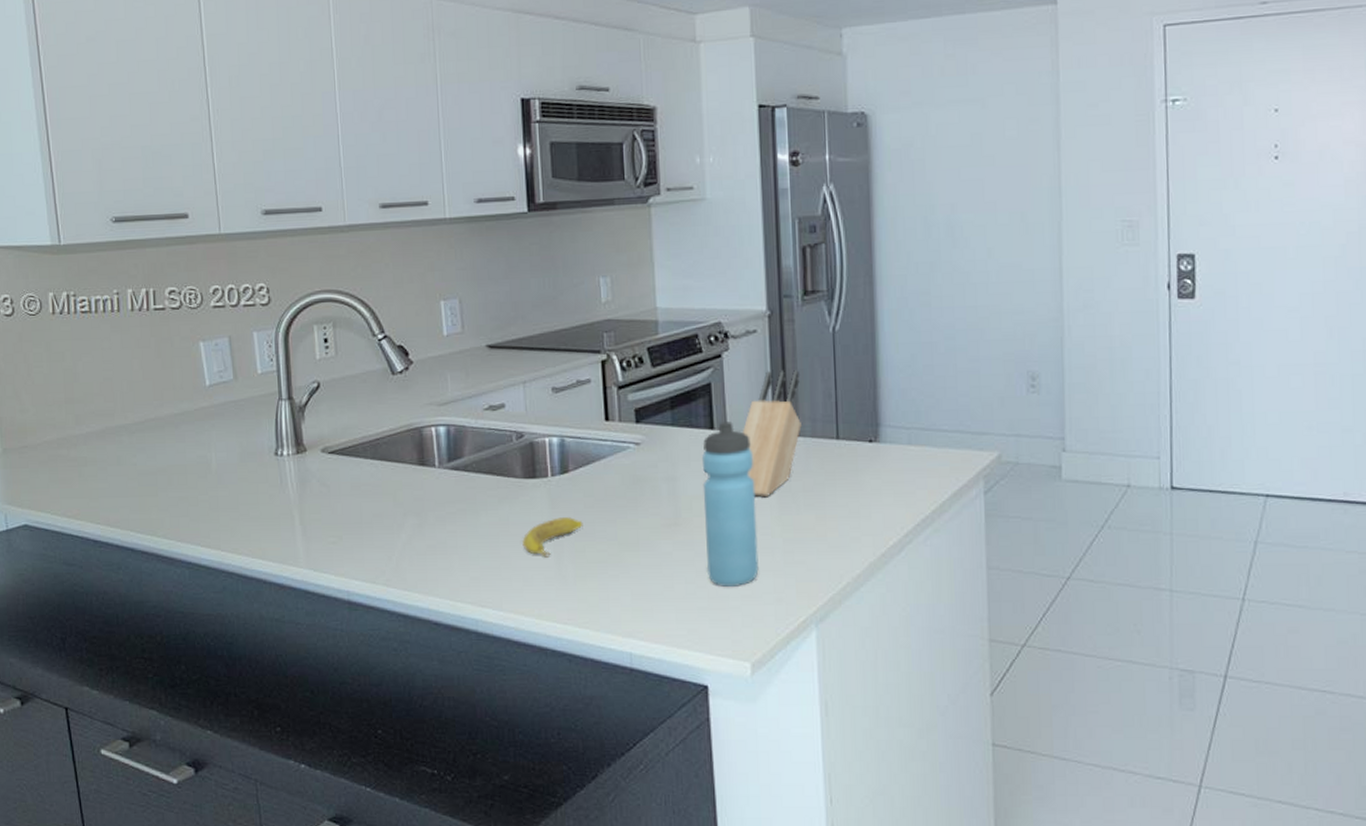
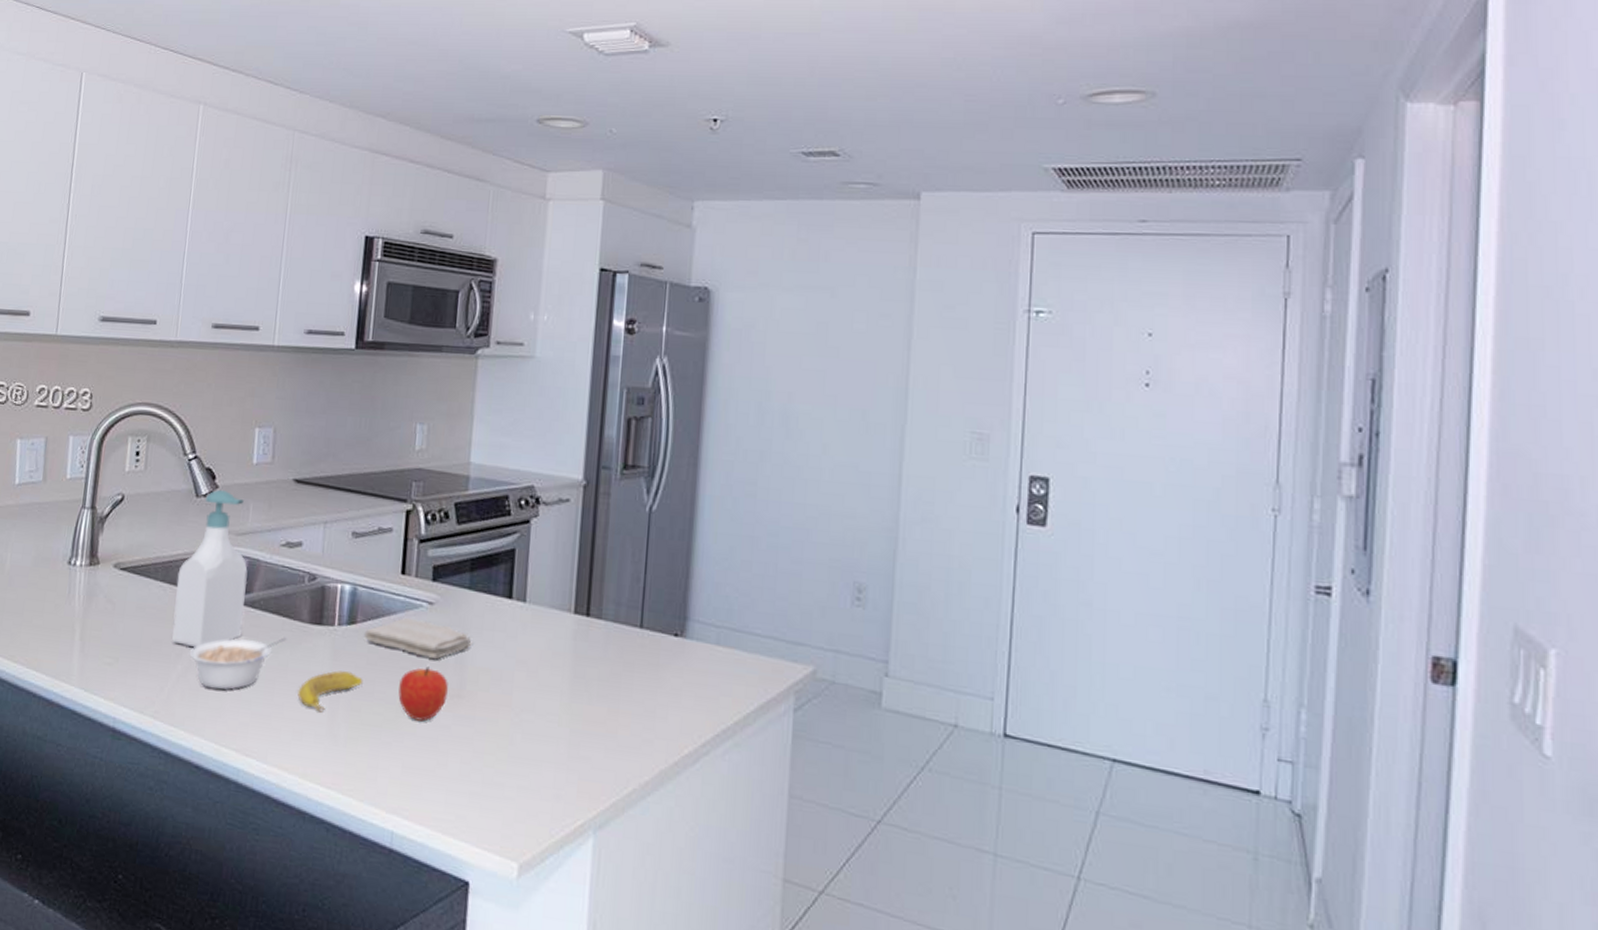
soap bottle: none [386,364,459,517] -> present [172,489,248,648]
legume: none [411,494,504,551] -> present [189,637,287,691]
washcloth: none [578,459,682,495] -> present [364,617,472,660]
fruit: none [618,502,666,552] -> present [398,666,449,721]
water bottle: present [703,422,759,587] -> none [484,592,549,775]
knife block: present [742,370,802,498] -> none [541,544,609,681]

